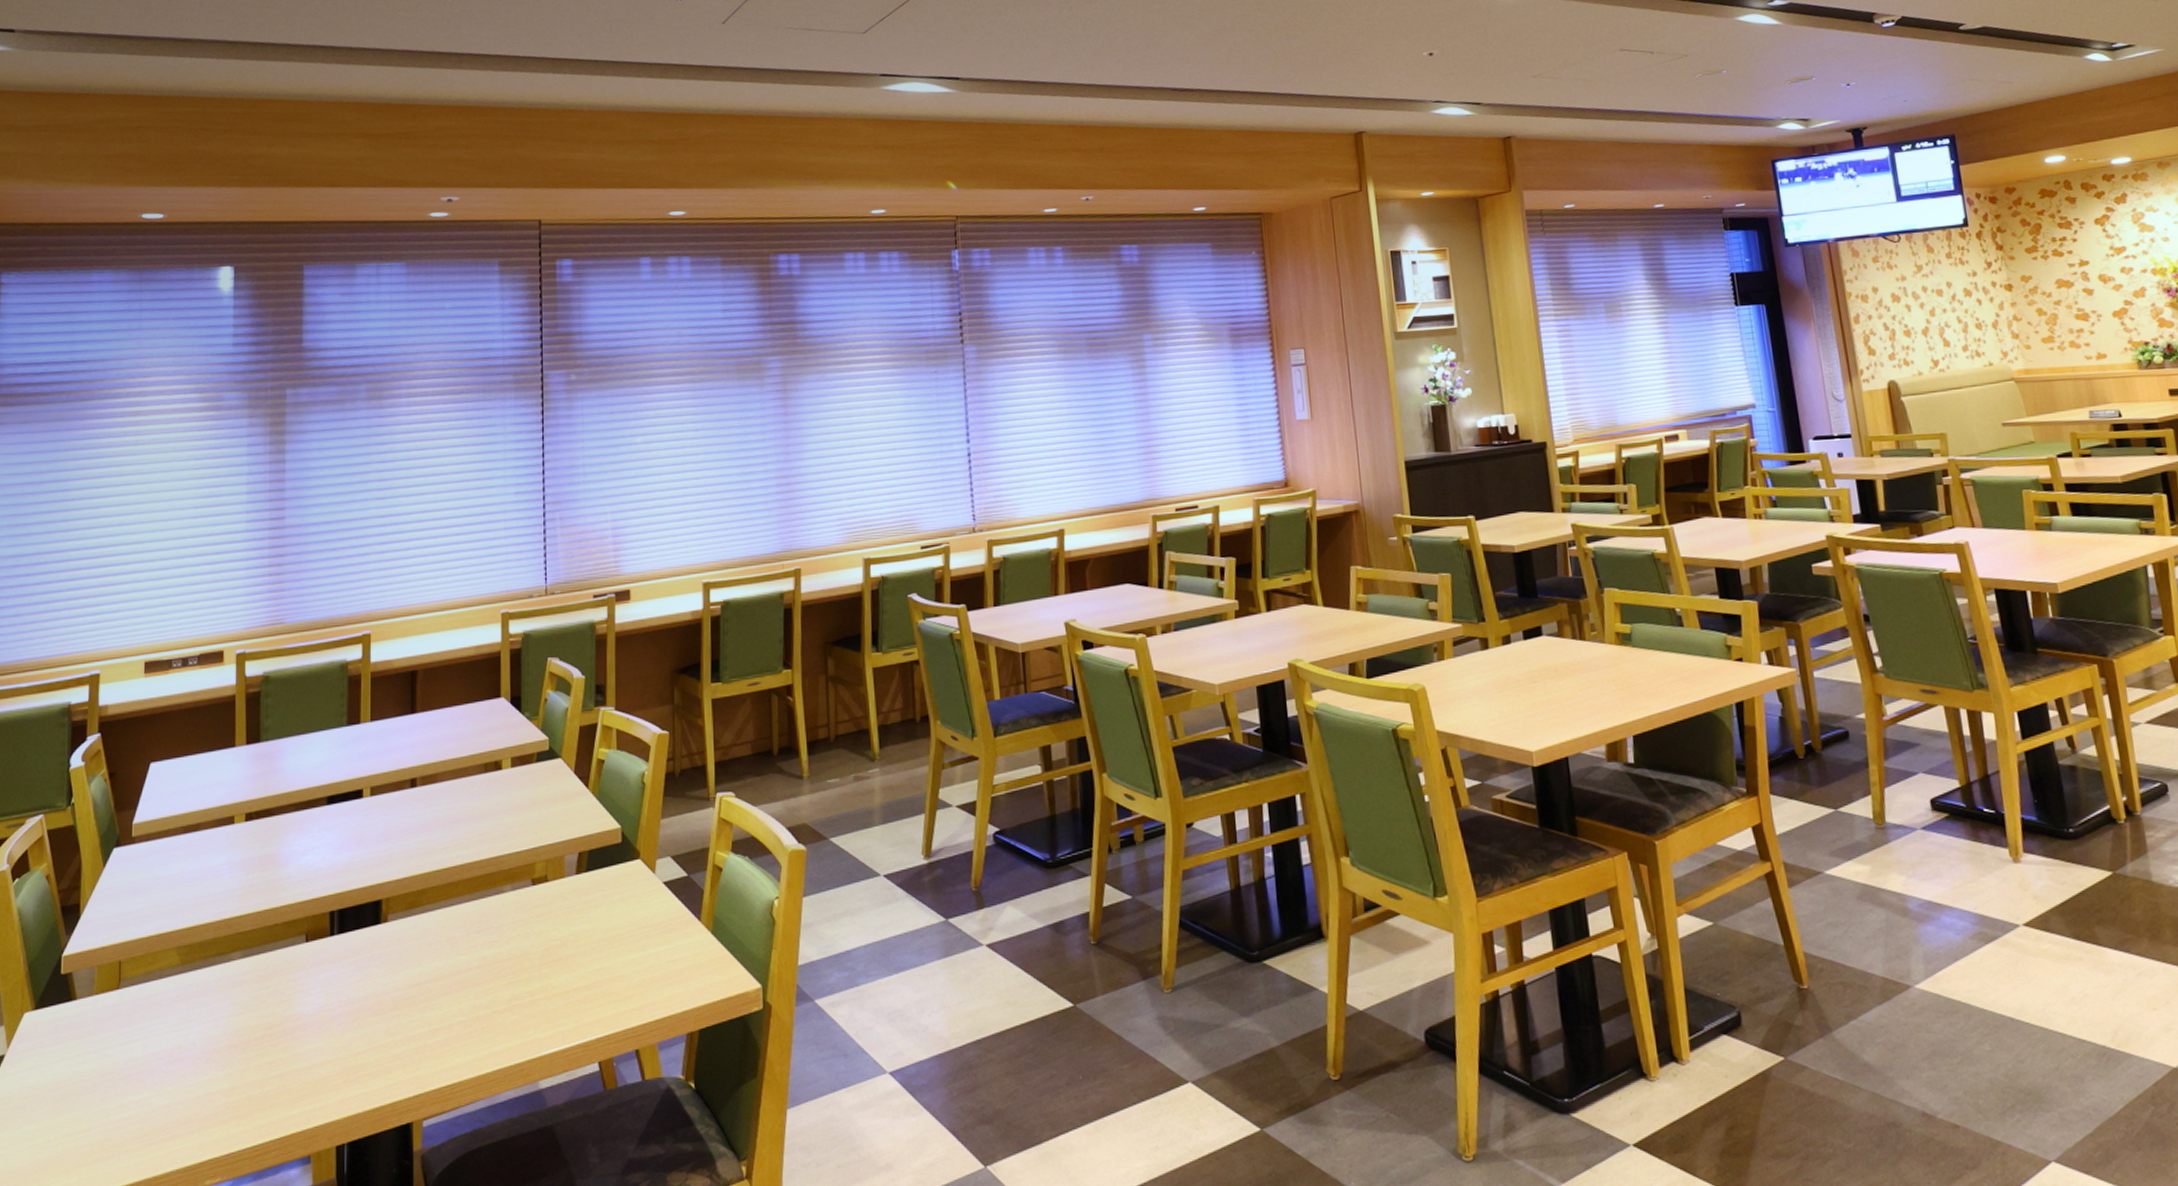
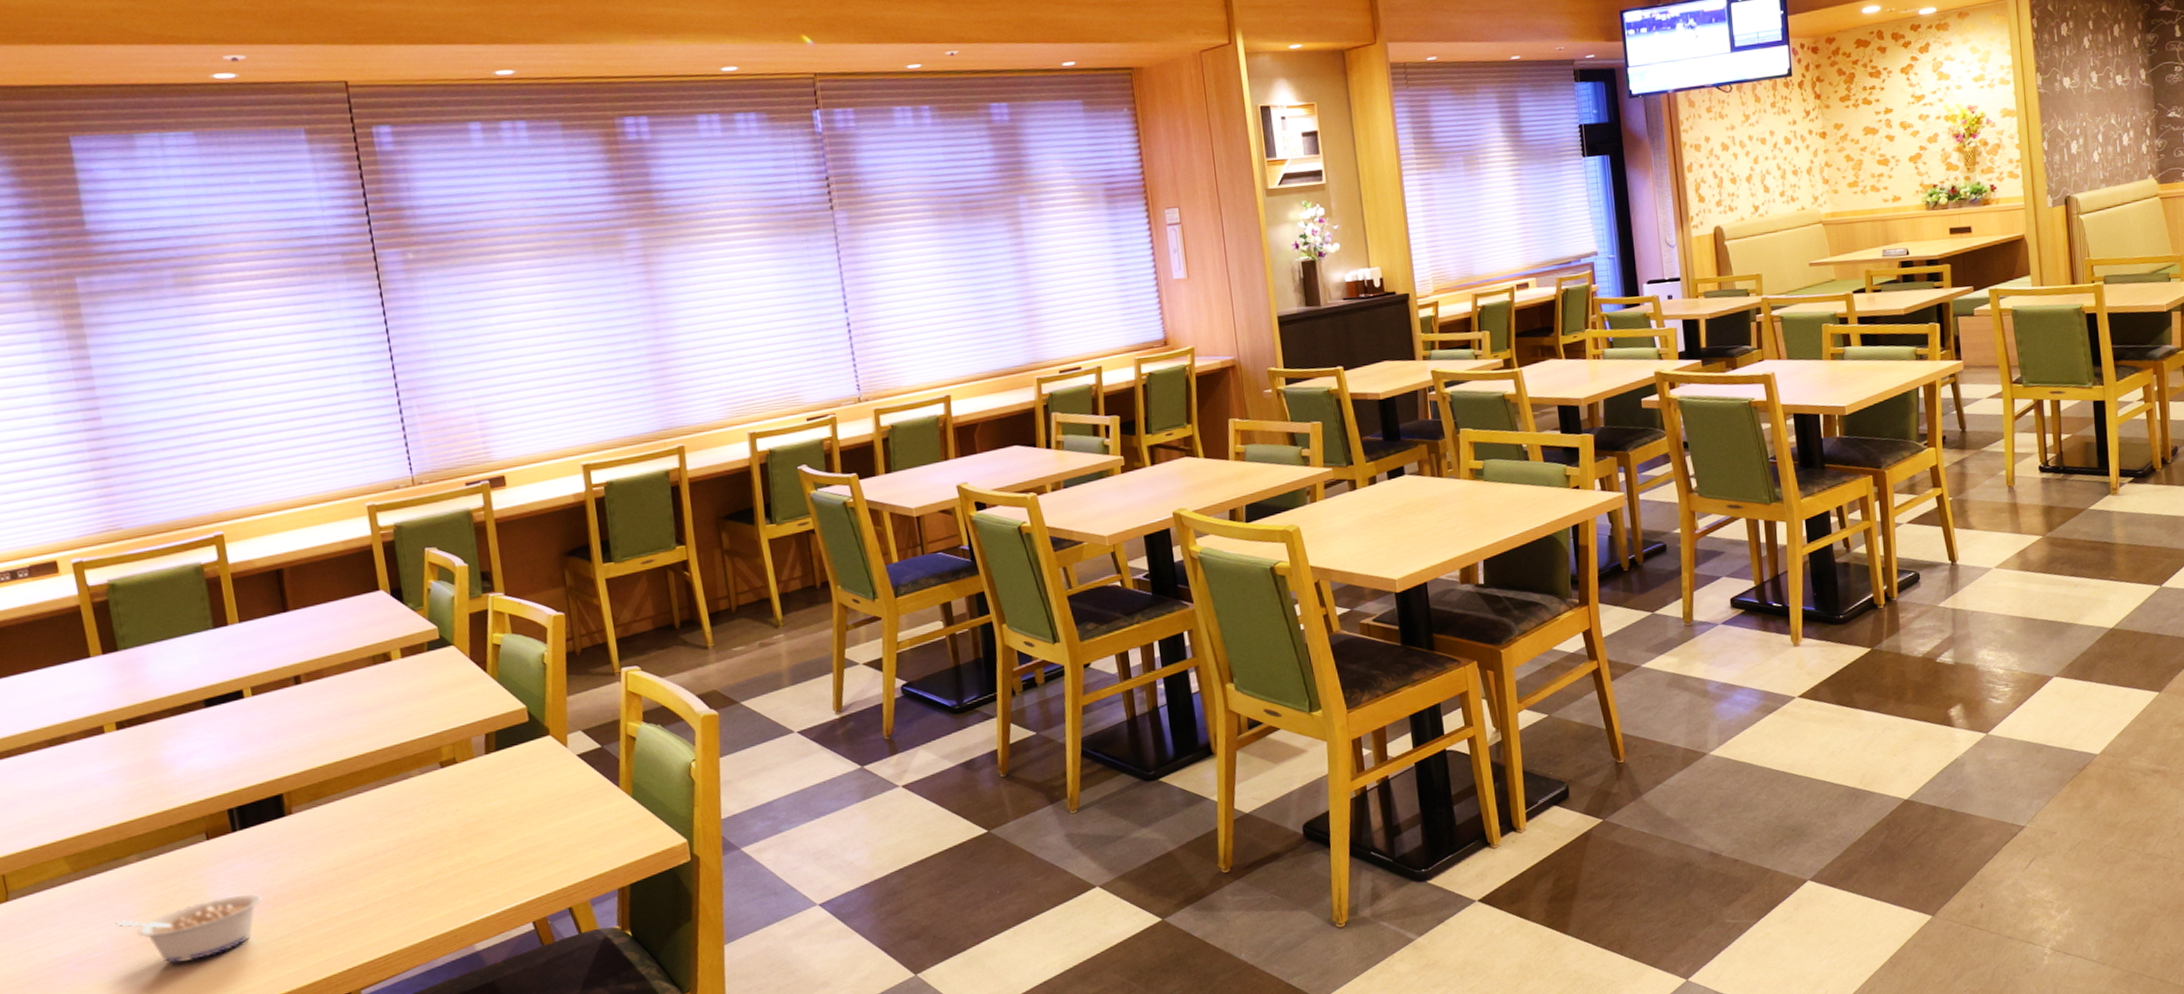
legume: none [210,1003,346,1071] -> present [116,893,262,963]

